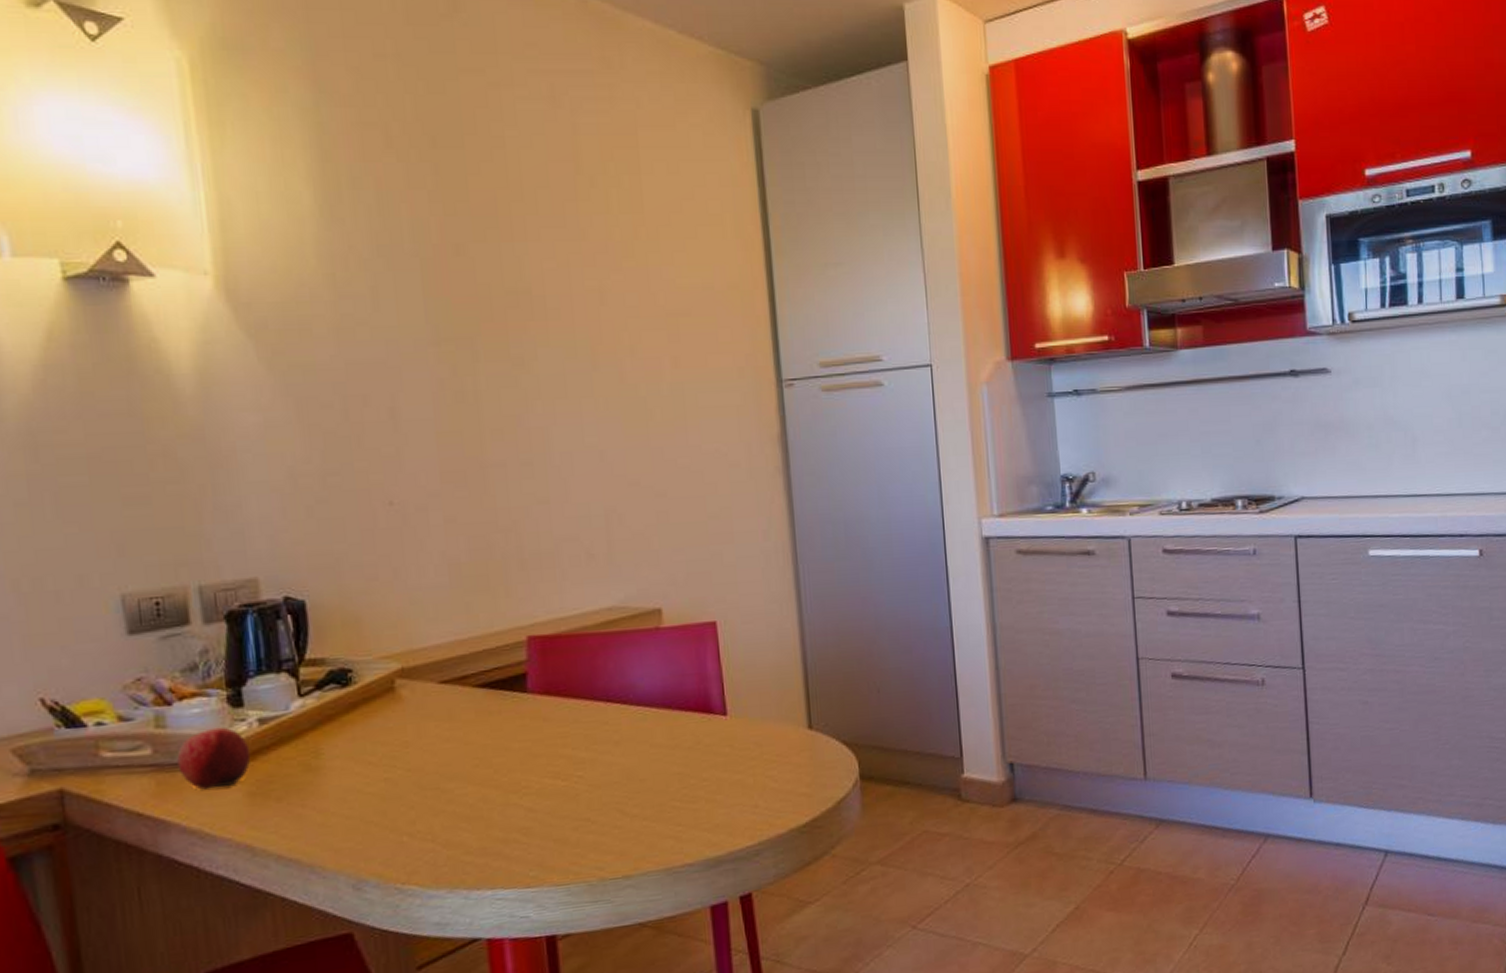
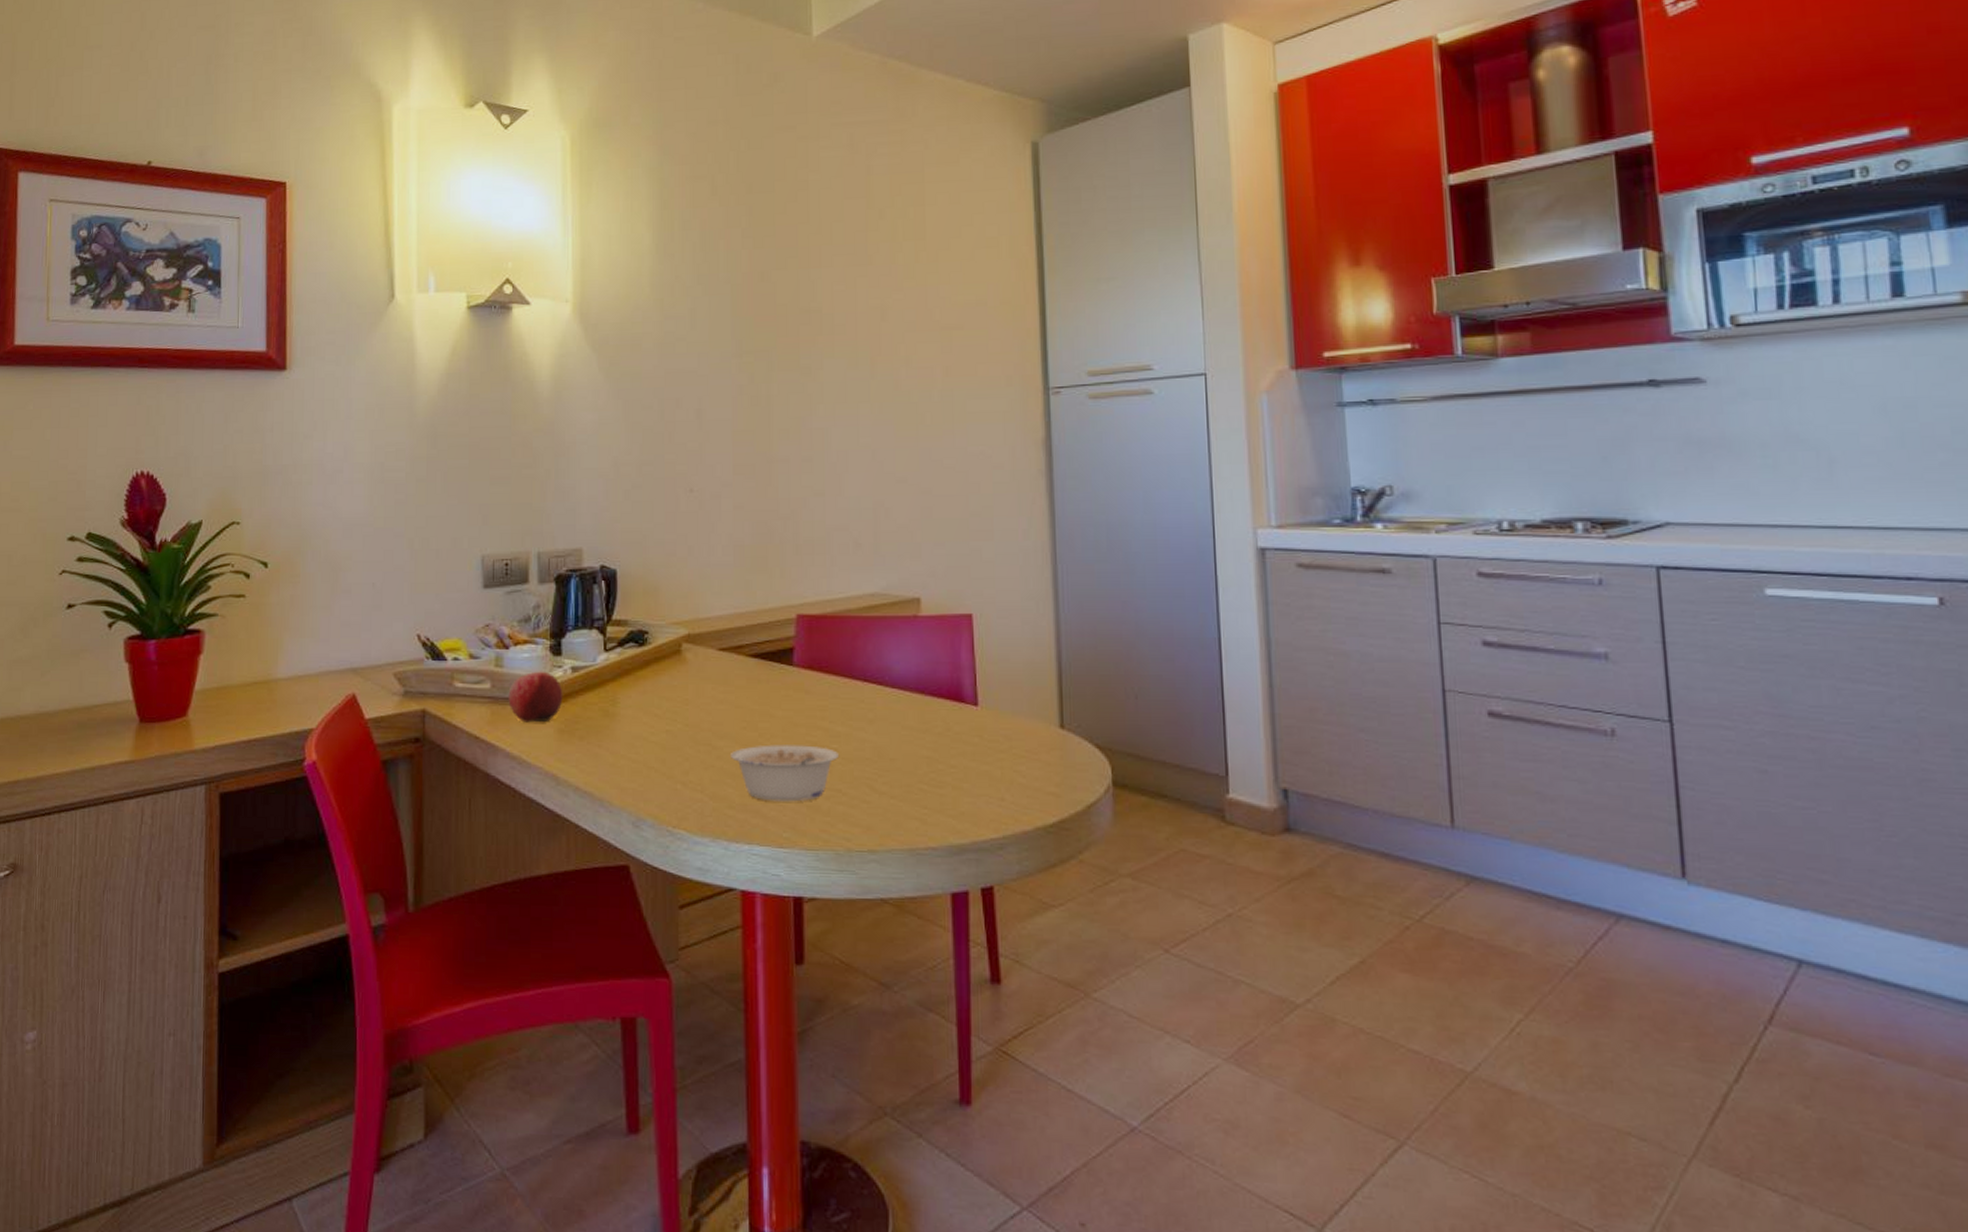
legume: none [463,776,585,841] -> present [731,744,838,802]

